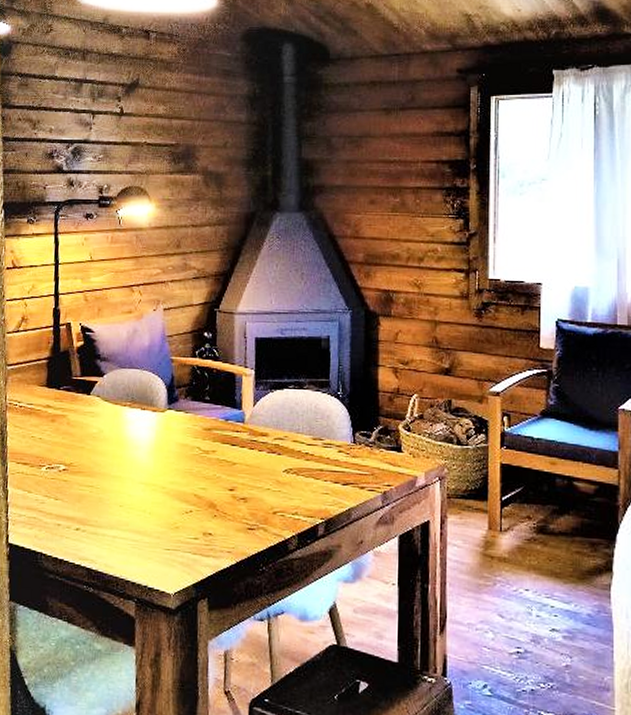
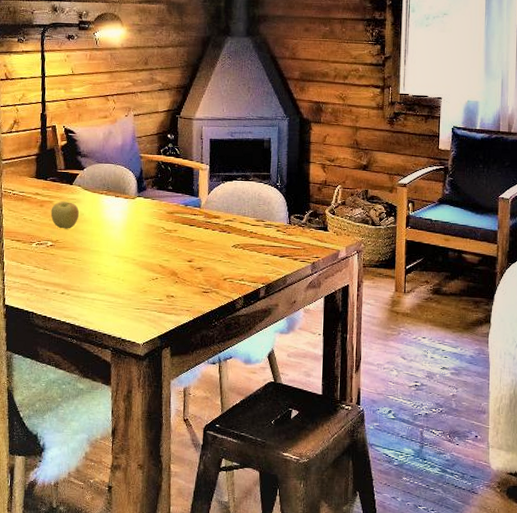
apple: none [64,415,98,450] -> present [50,201,80,229]

